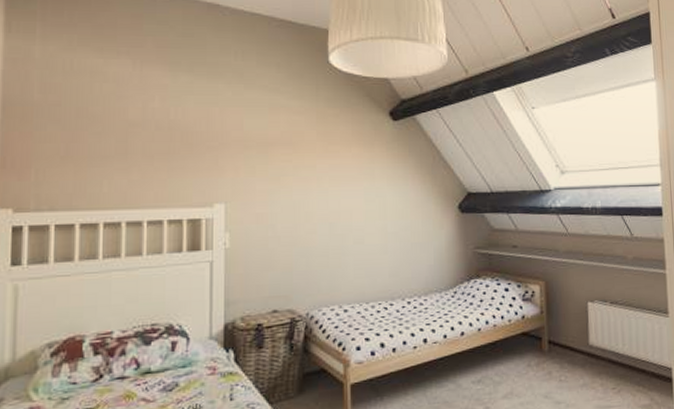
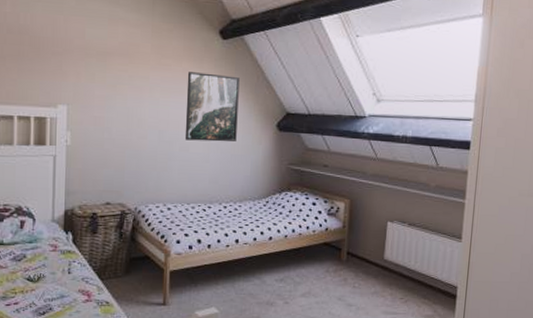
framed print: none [357,157,416,231] -> present [184,72,240,142]

